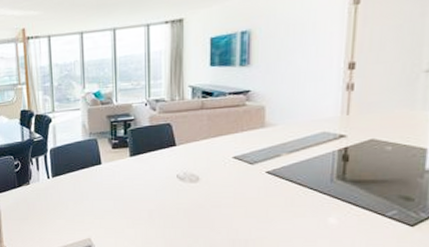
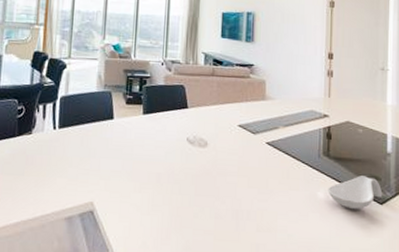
spoon rest: none [341,197,415,232] -> present [328,176,383,209]

